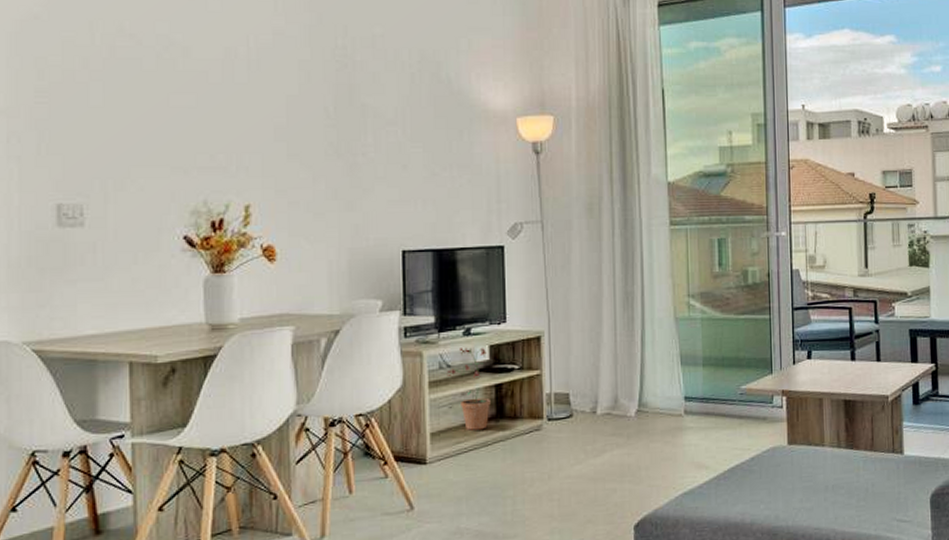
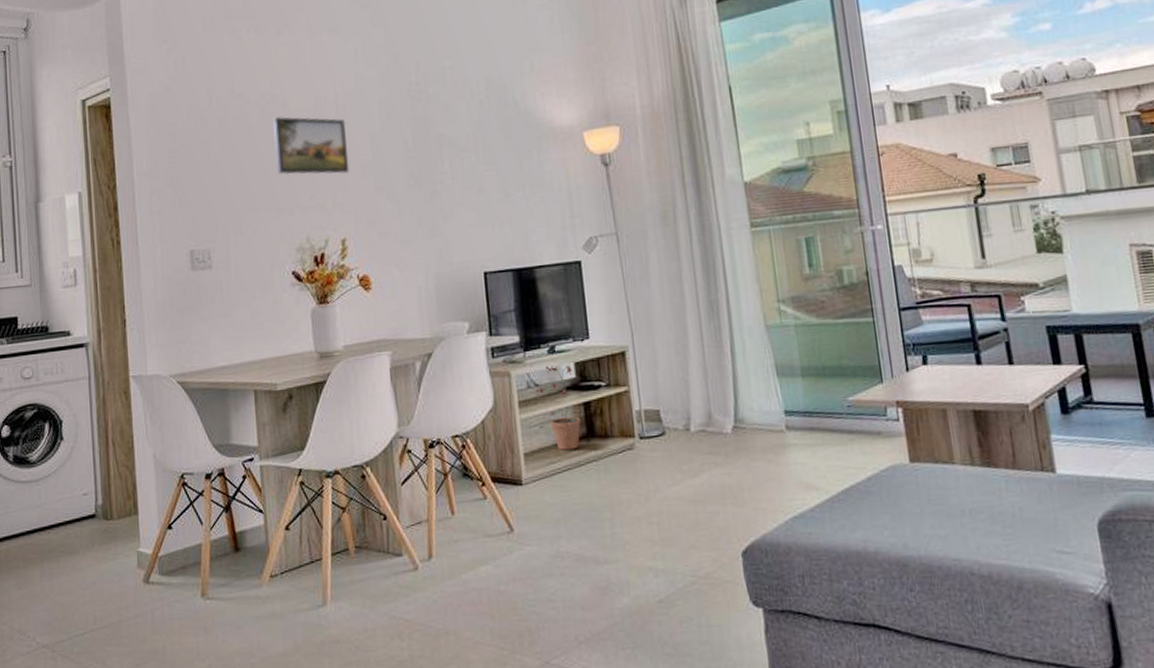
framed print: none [169,64,259,135] -> present [272,116,350,175]

